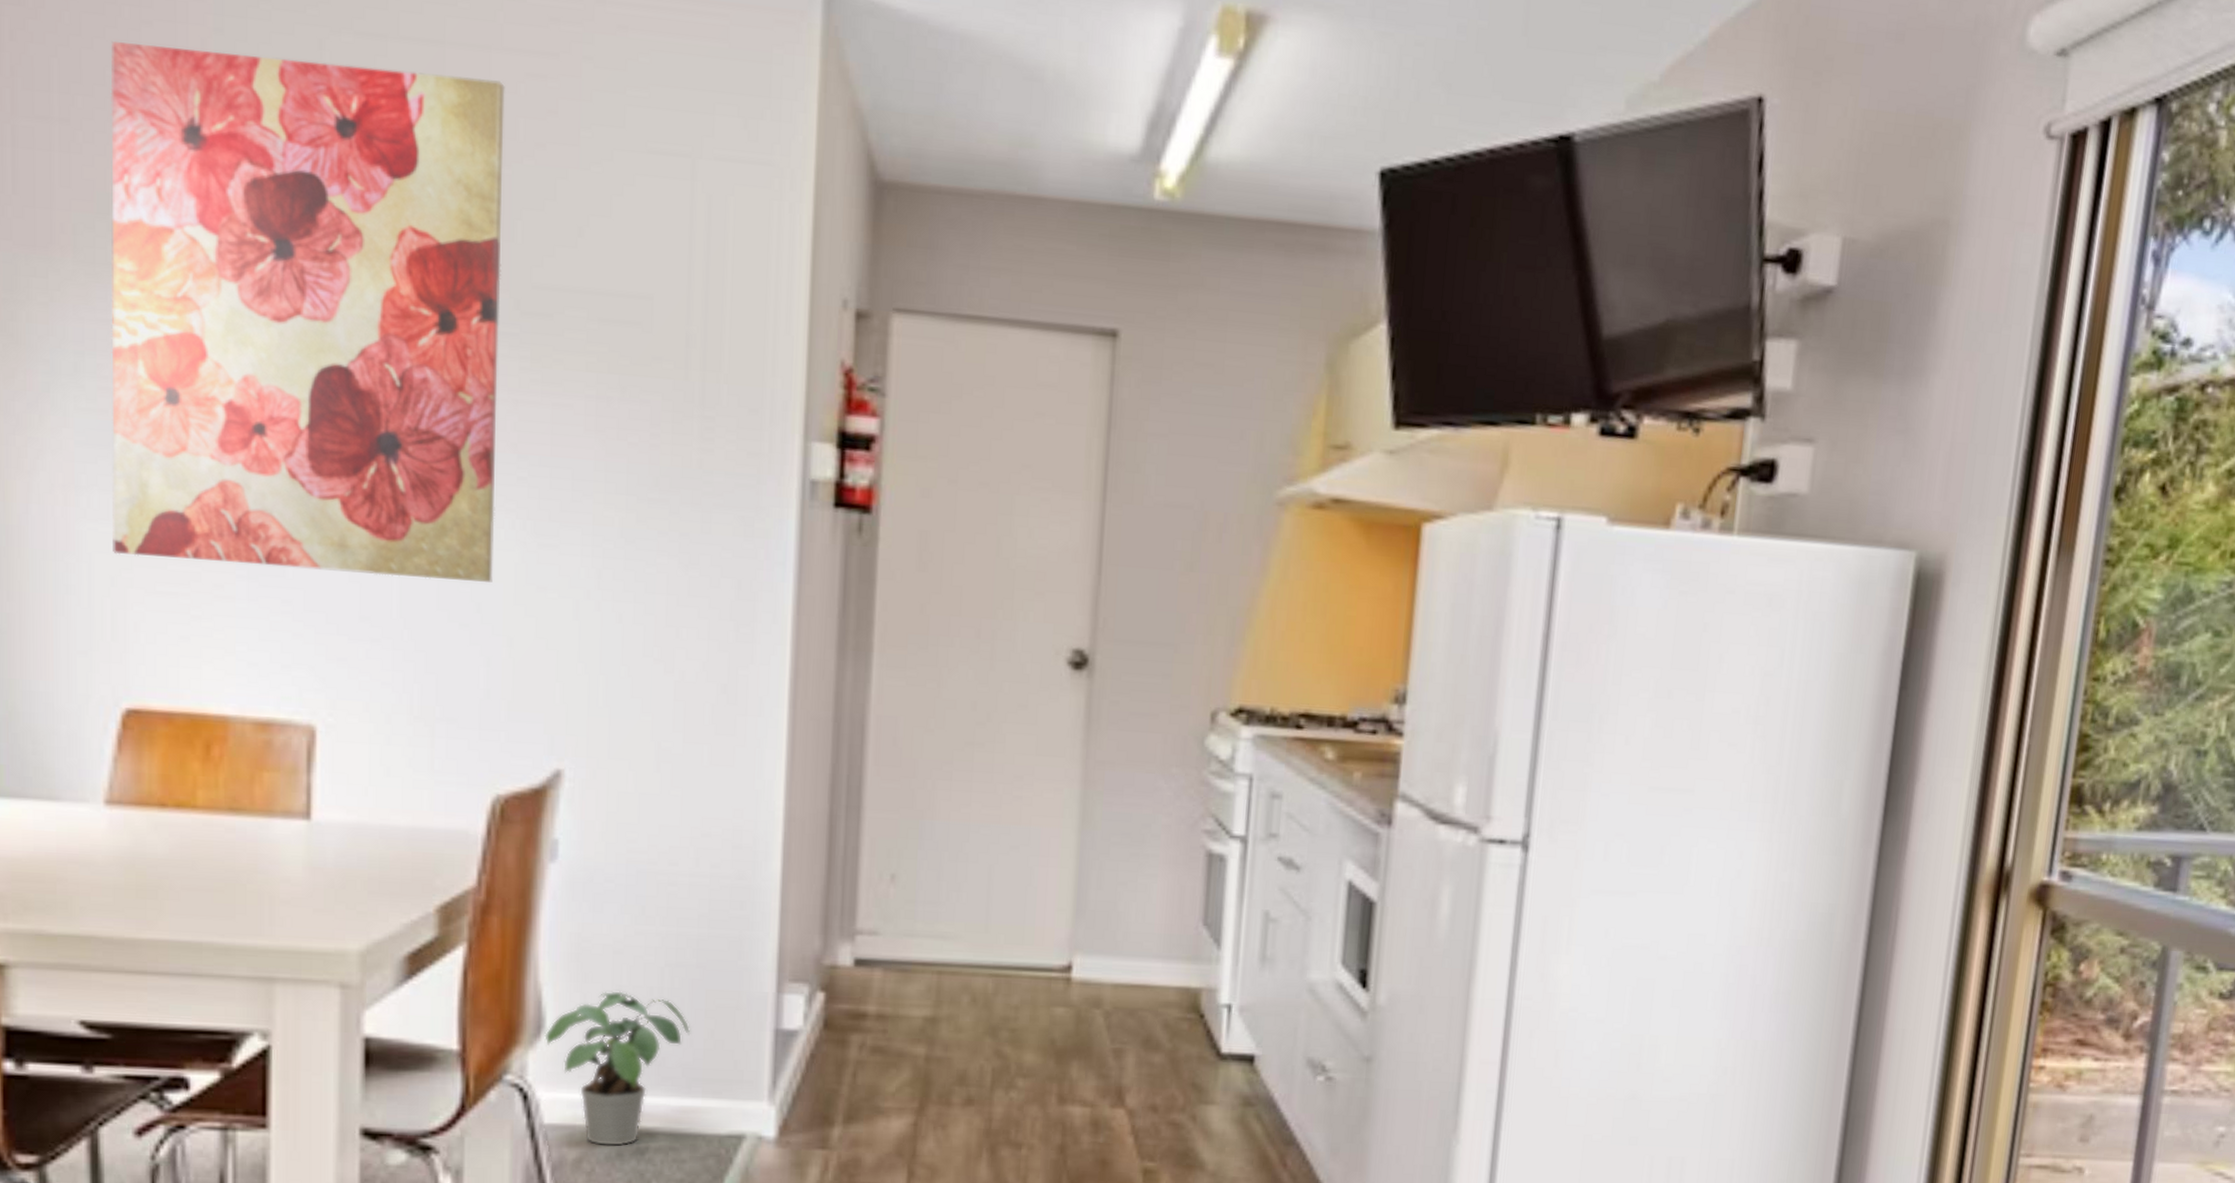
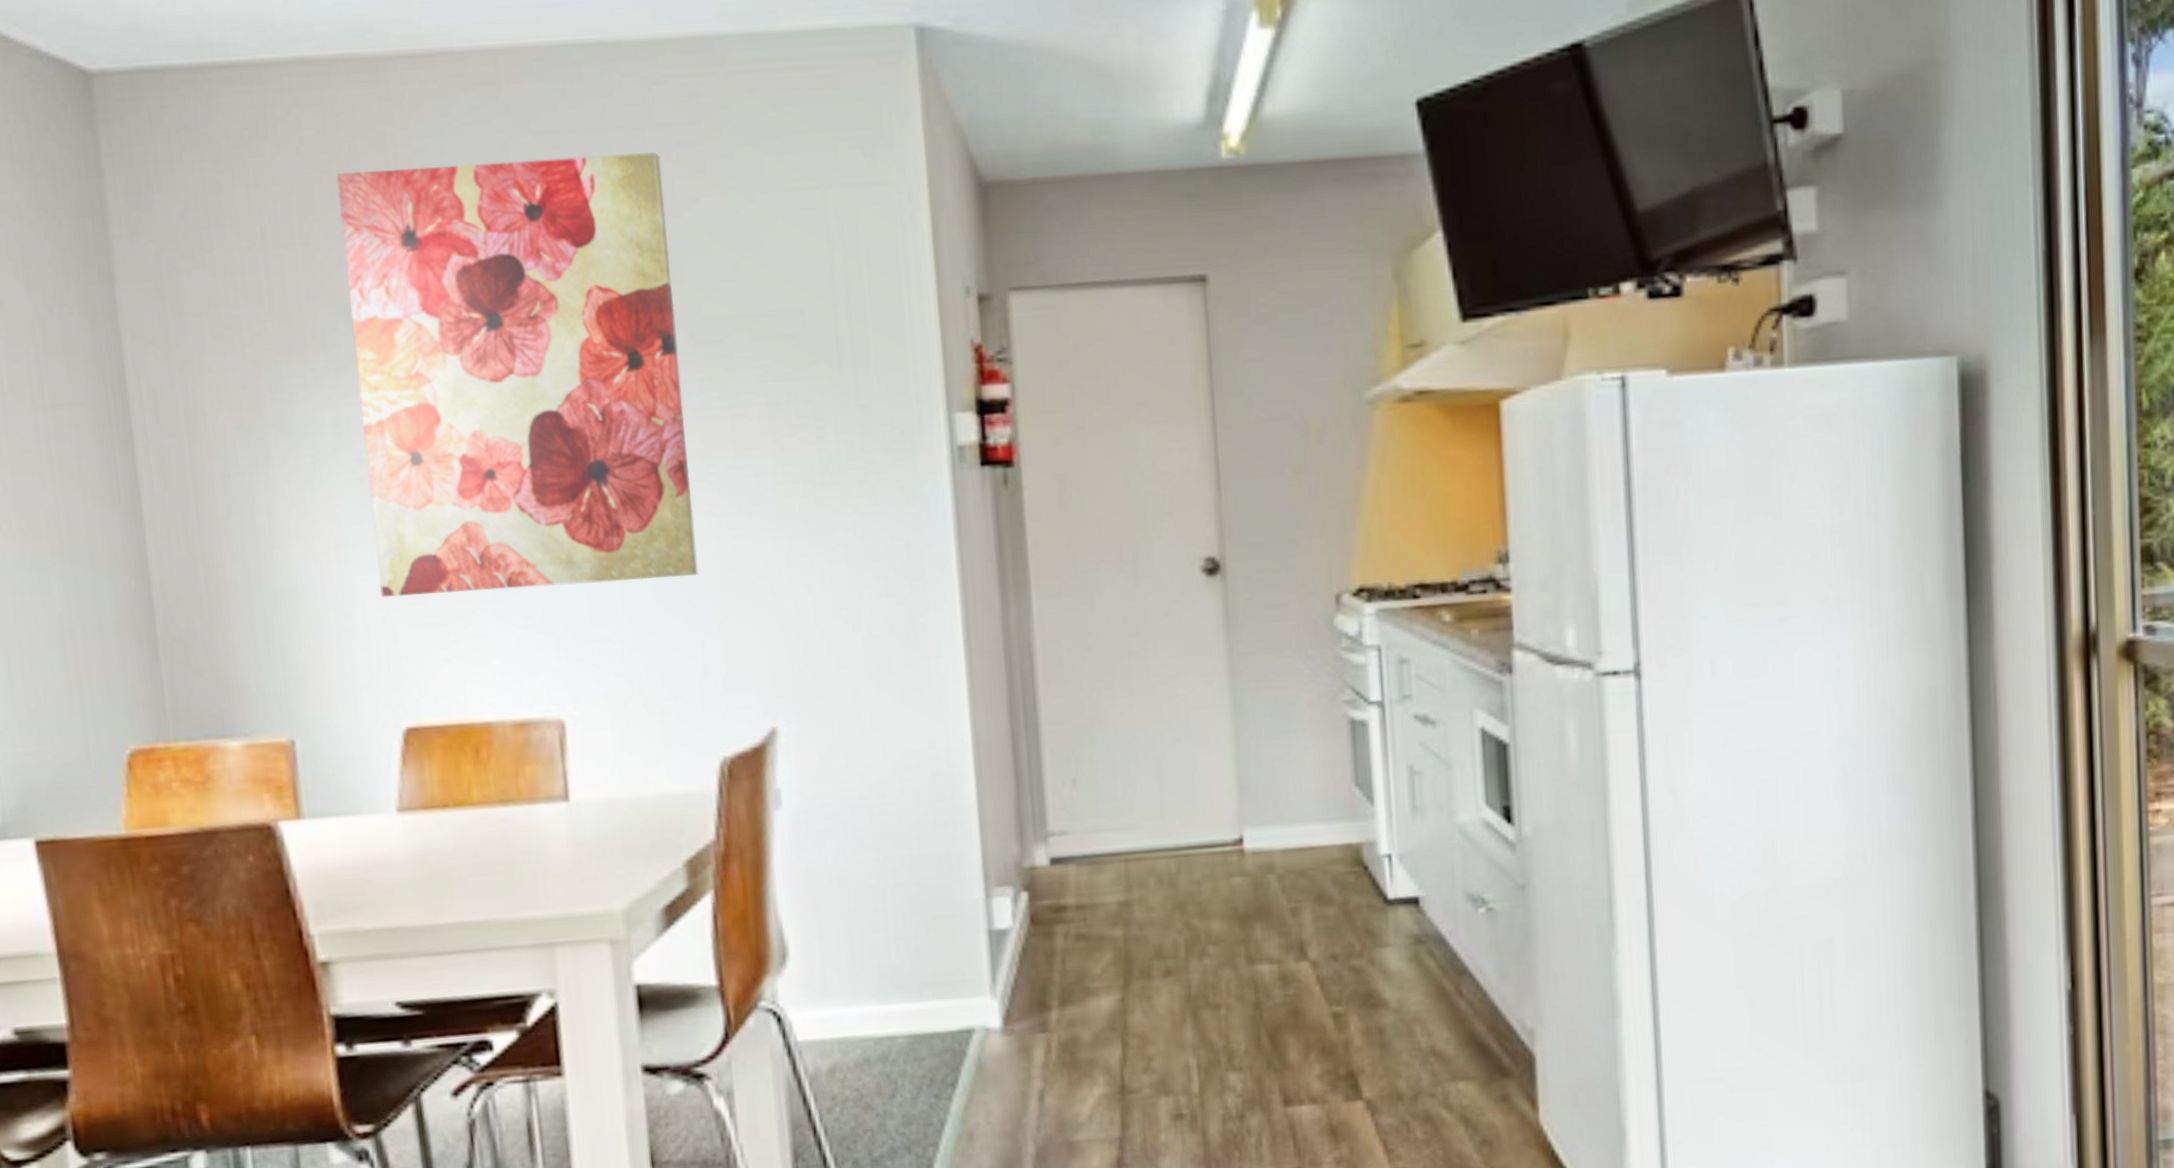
potted plant: present [544,991,691,1147] -> none [789,914,916,1055]

